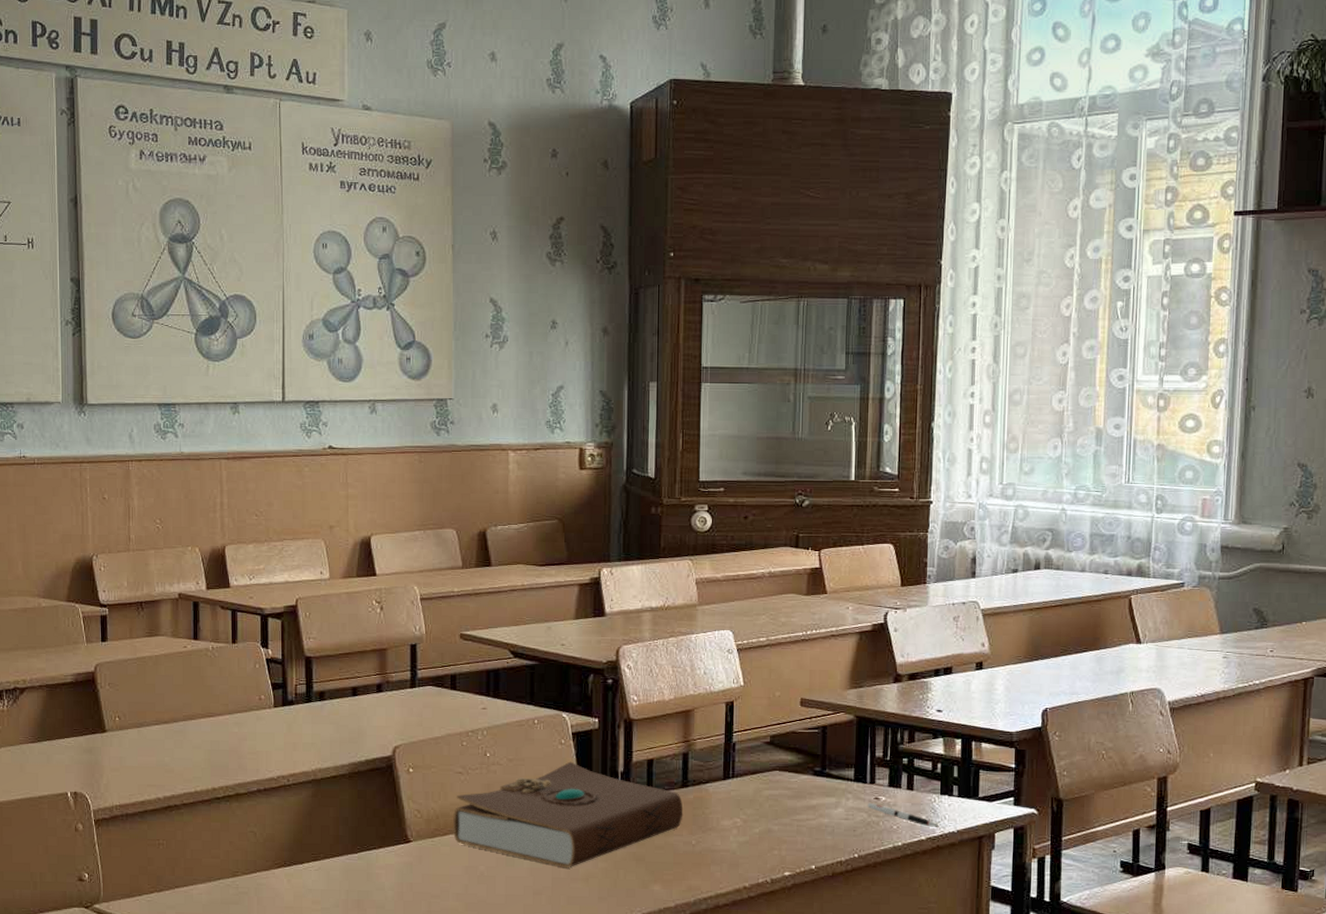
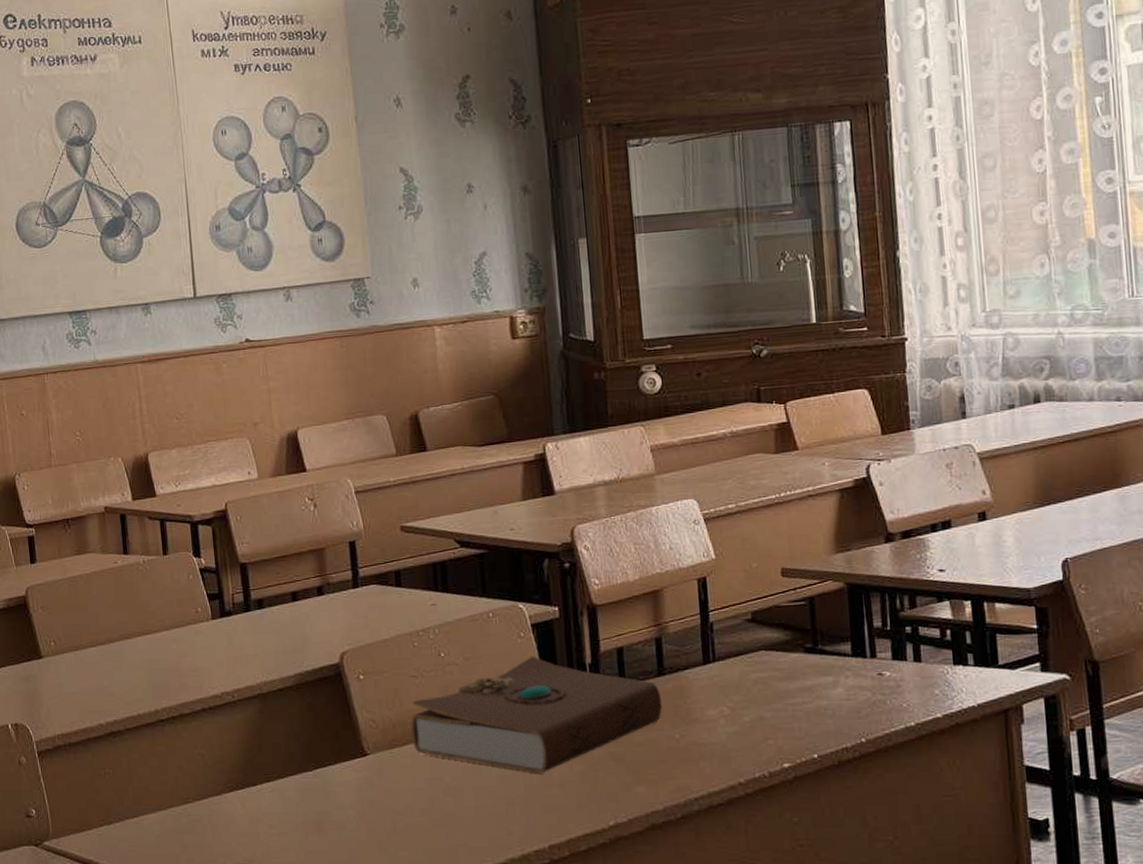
pen: present [867,802,939,827] -> none [870,679,956,703]

